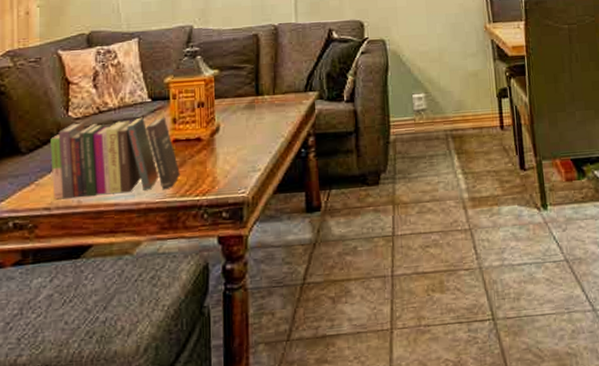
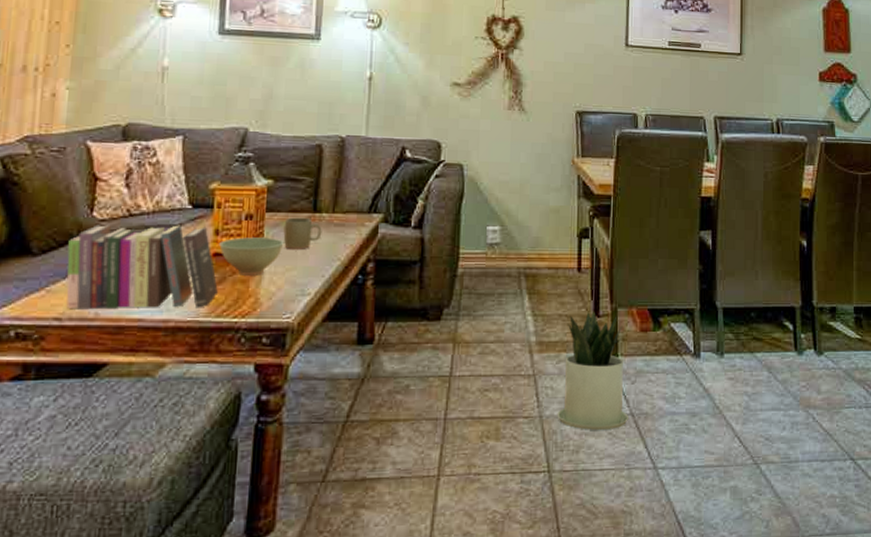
bowl: none [177,121,233,158] -> present [219,237,284,276]
mug: none [231,101,266,131] -> present [283,217,322,249]
planter: none [495,165,563,278] -> present [557,311,628,430]

